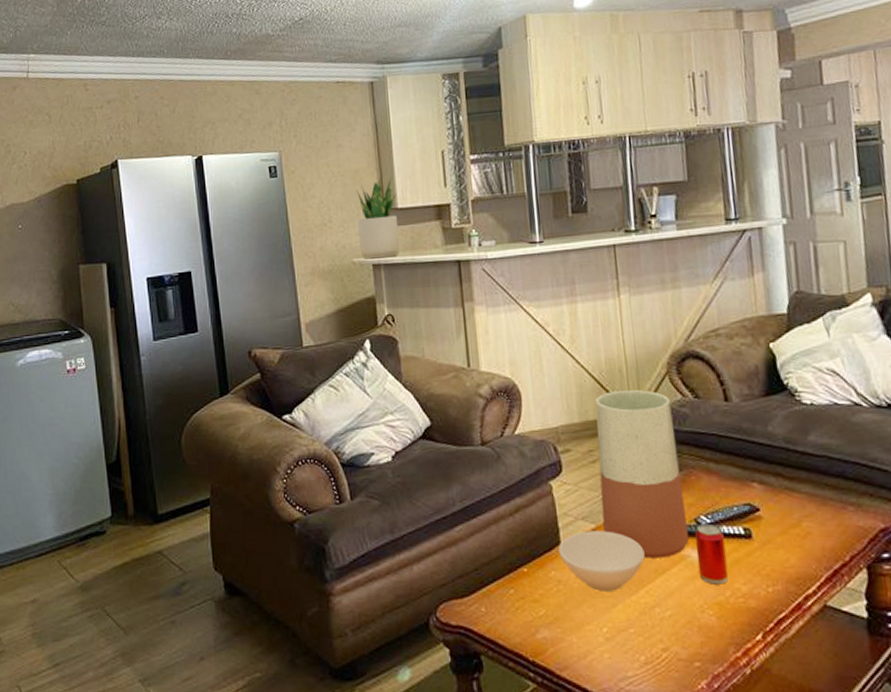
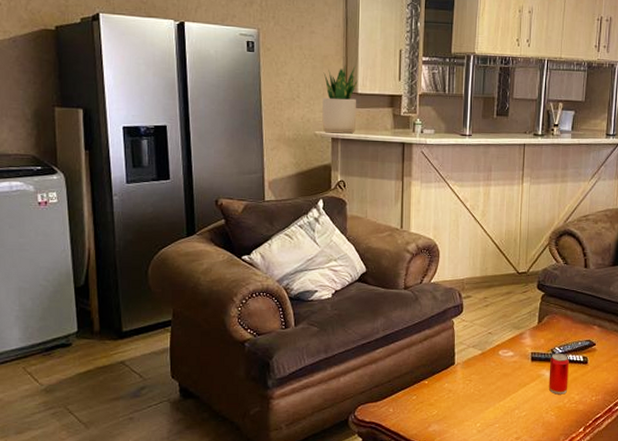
bowl: present [558,530,645,591] -> none [453,356,514,398]
vase: present [595,389,690,558] -> none [487,254,547,376]

